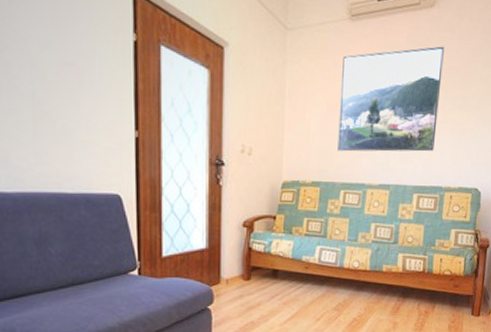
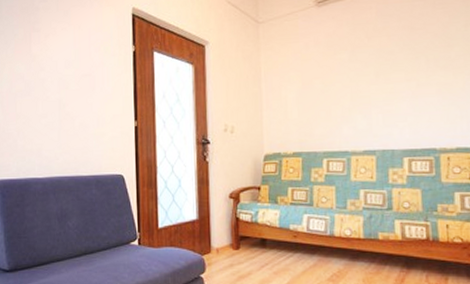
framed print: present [338,46,444,152] -> none [313,14,421,123]

